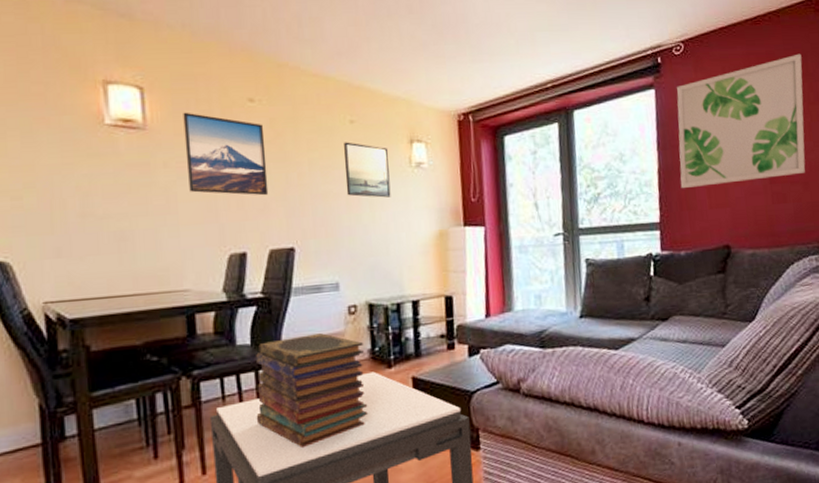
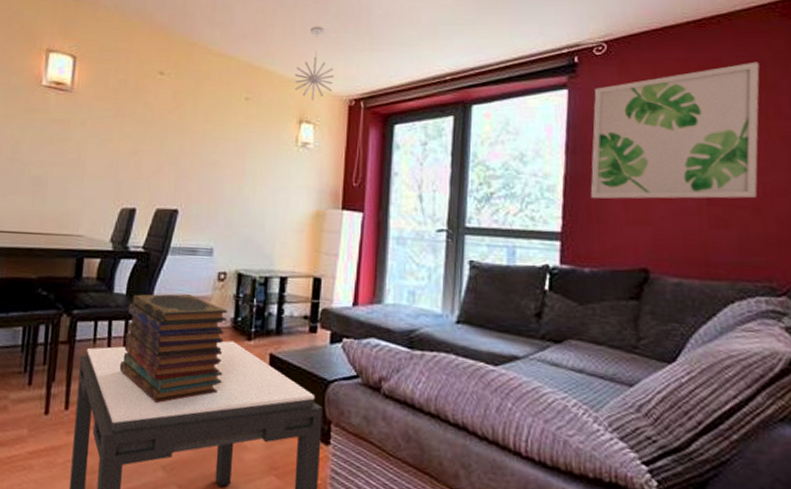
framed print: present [183,112,269,196] -> none [98,79,169,159]
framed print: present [344,142,391,198] -> none [232,117,278,173]
pendant light: none [399,38,440,119] -> present [294,26,334,101]

